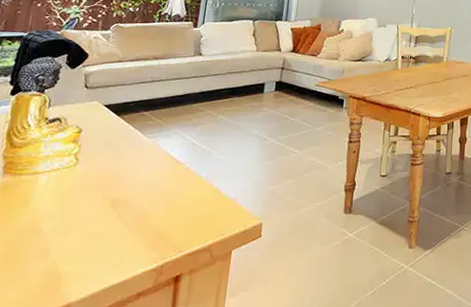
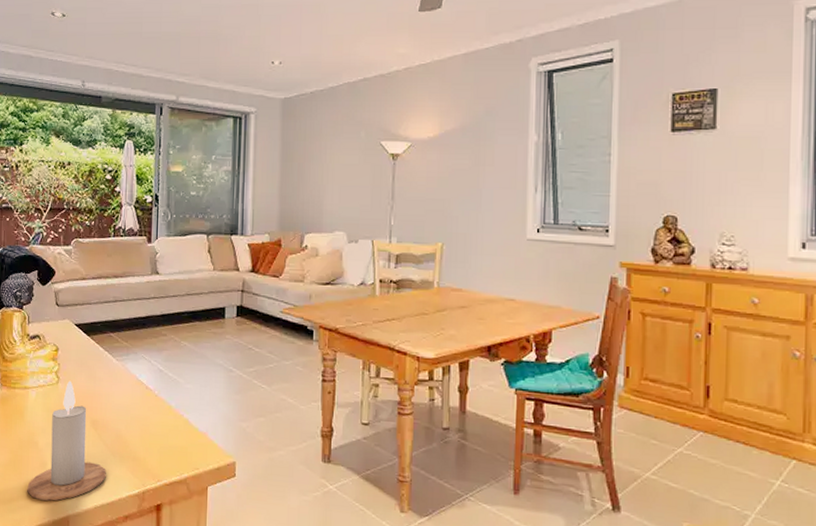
candle: none [20,161,122,291] -> present [27,380,106,501]

